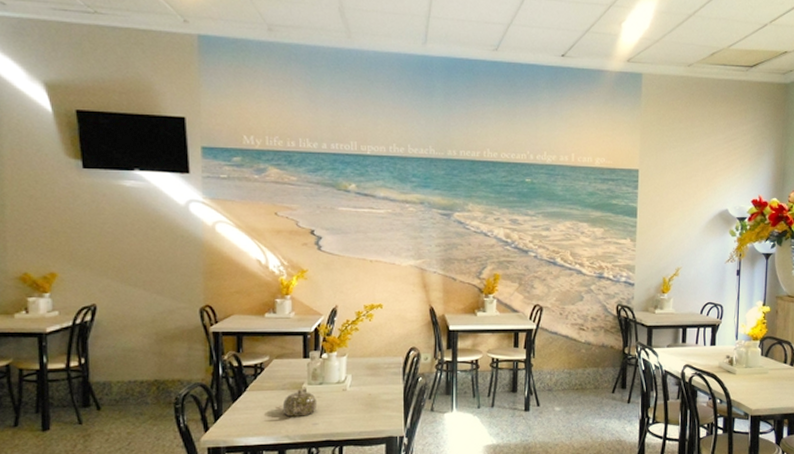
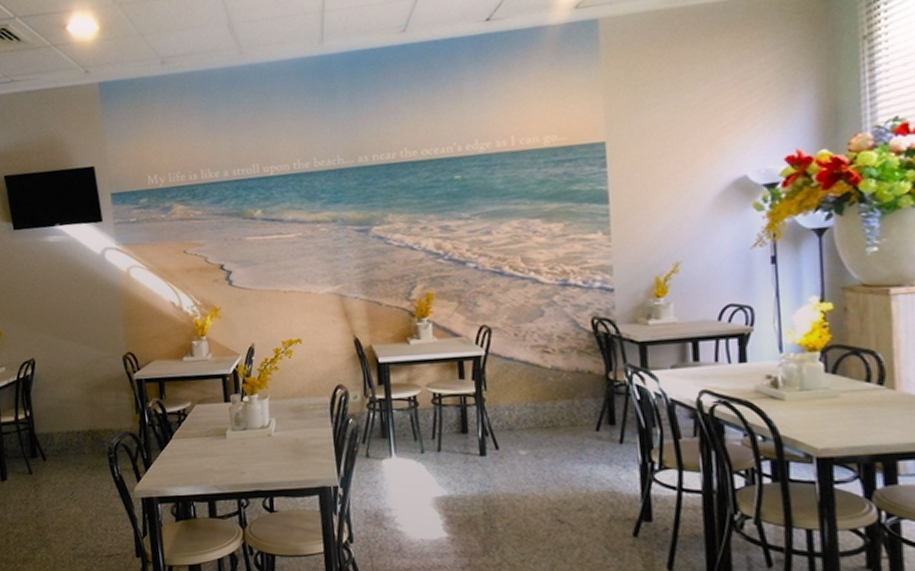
teapot: present [282,387,318,417] -> none [208,433,244,465]

